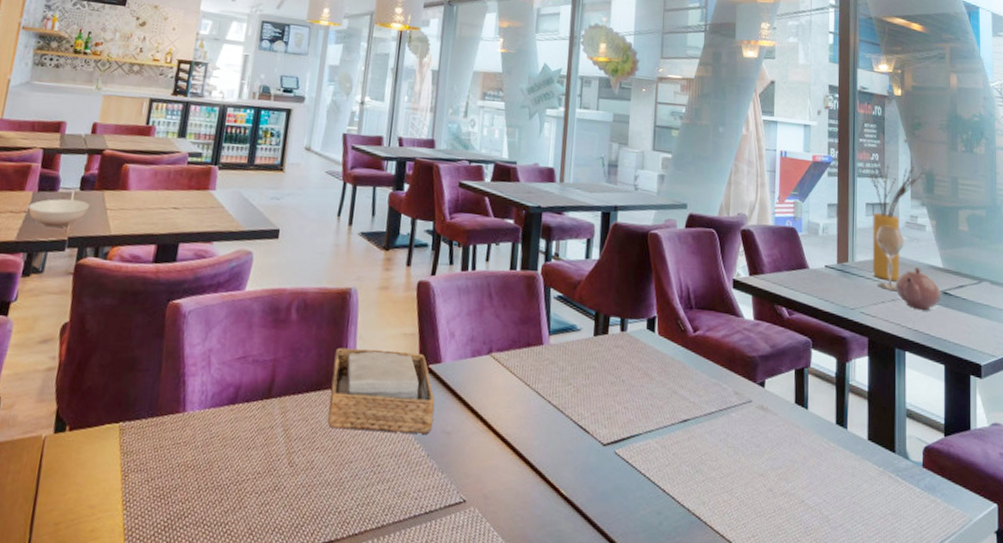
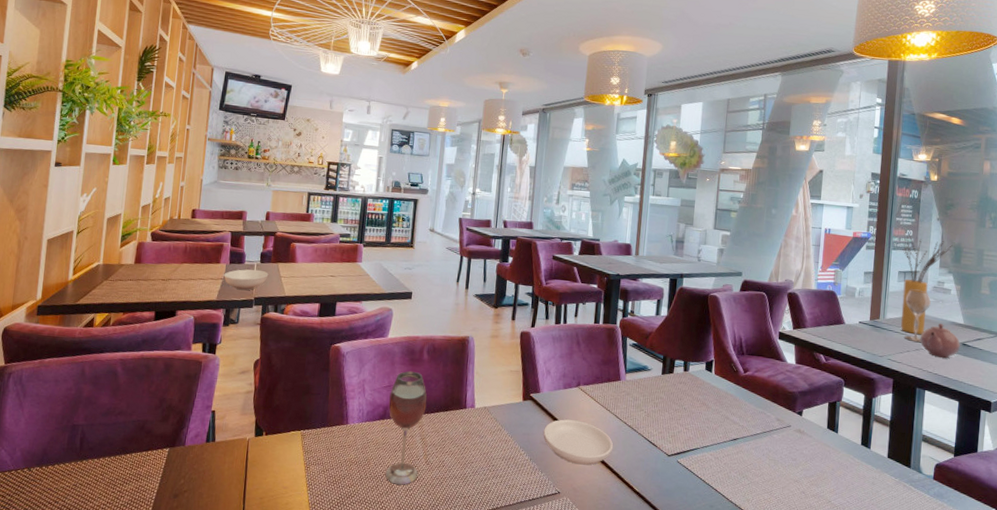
wineglass: none [233,336,295,498] -> present [386,371,428,485]
napkin holder: present [327,347,435,434] -> none [453,380,536,444]
saucer: none [445,398,535,462] -> present [543,419,614,465]

